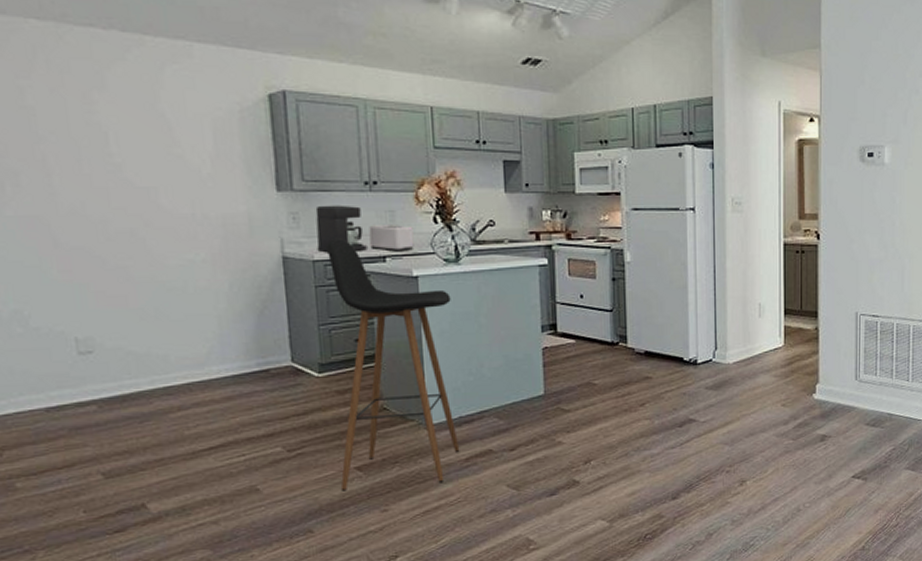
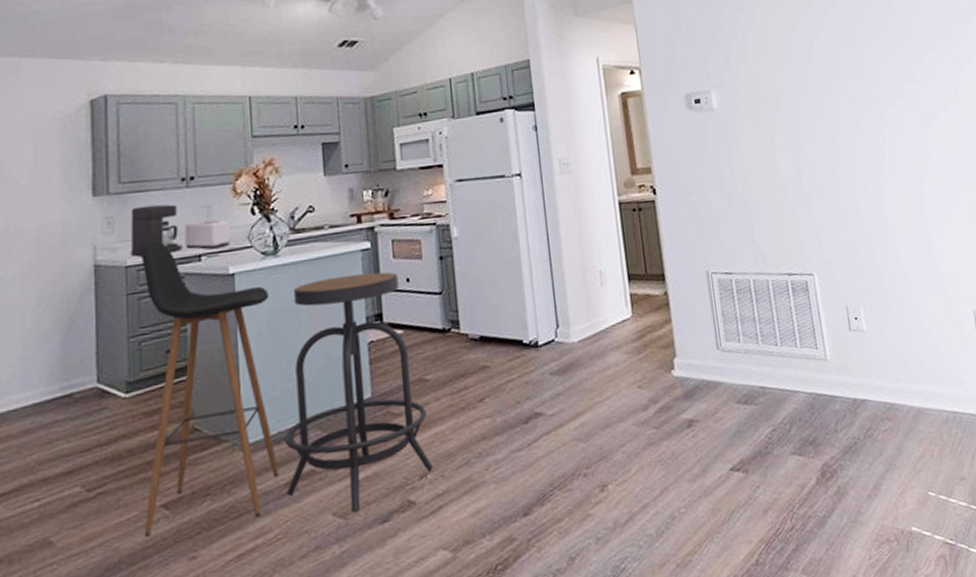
bar stool: none [465,287,597,485] -> present [284,272,434,512]

